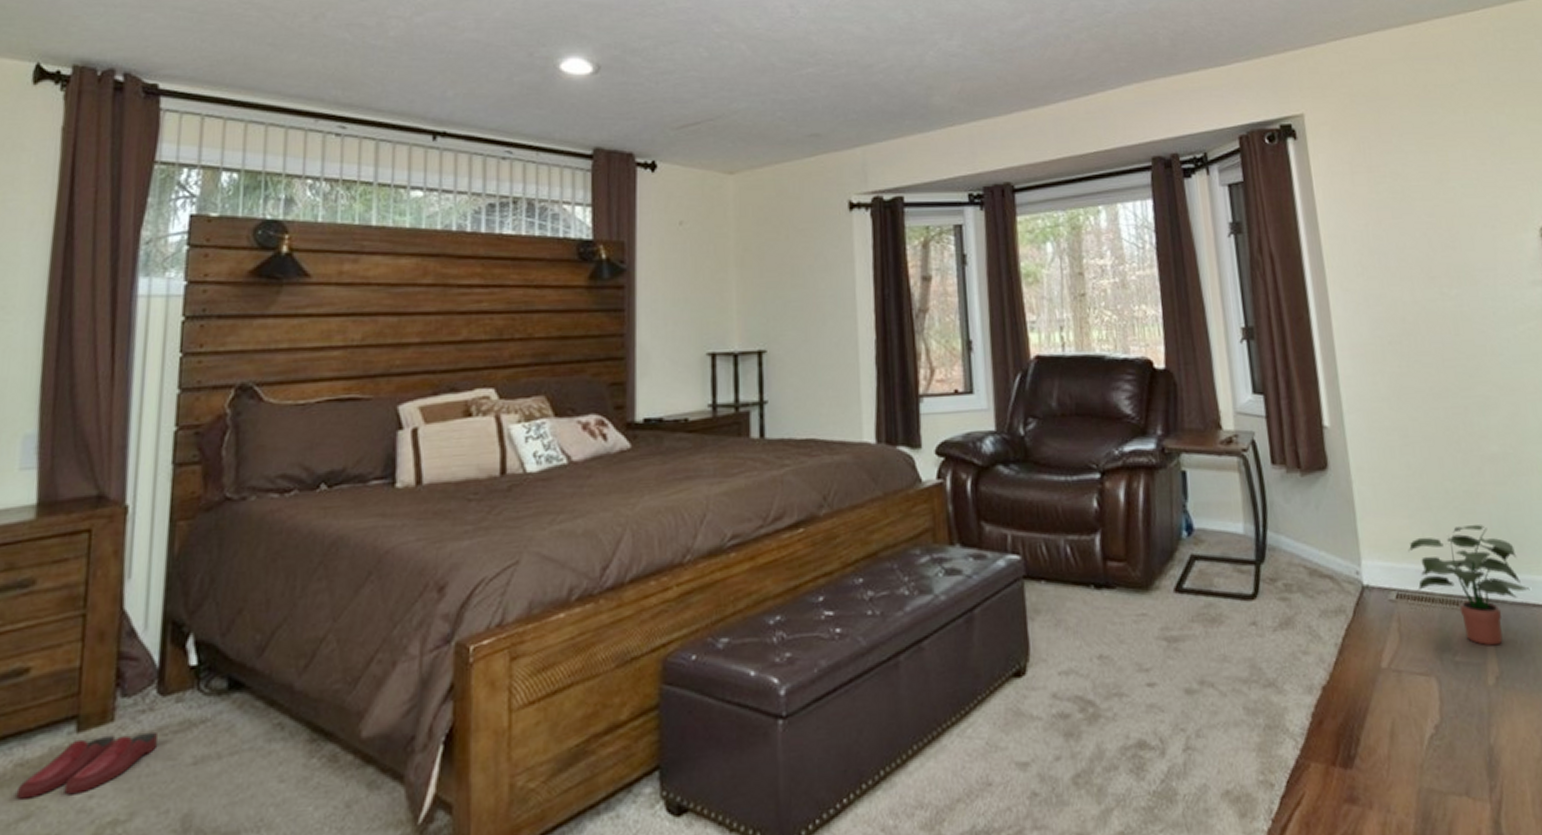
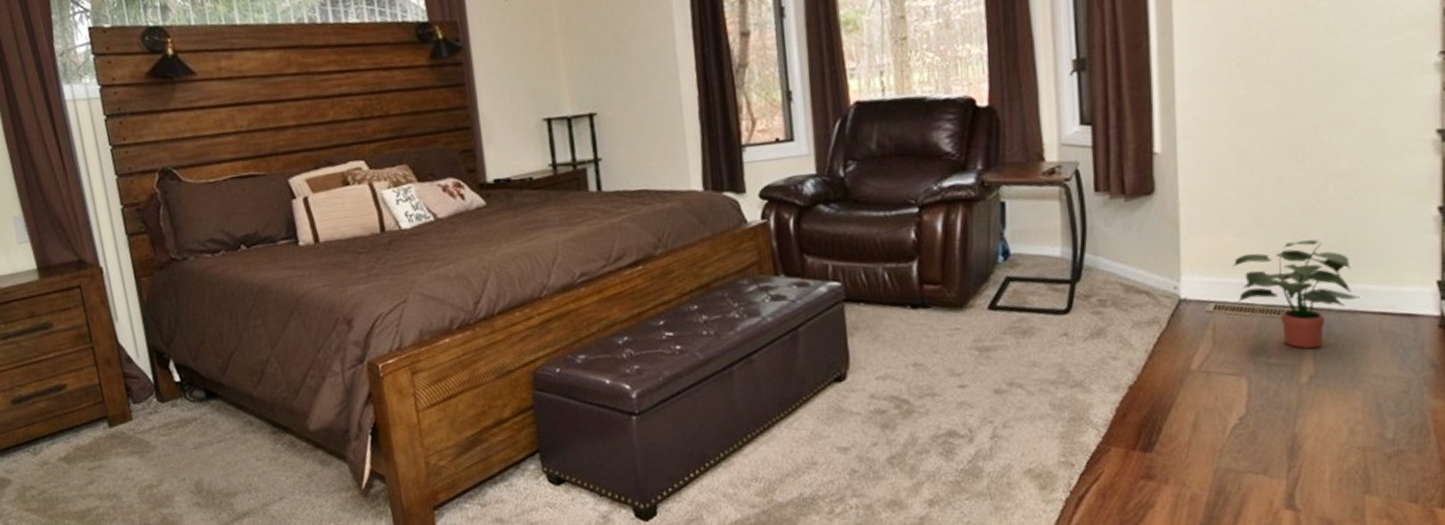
slippers: present [16,731,159,800] -> none [80,427,167,471]

